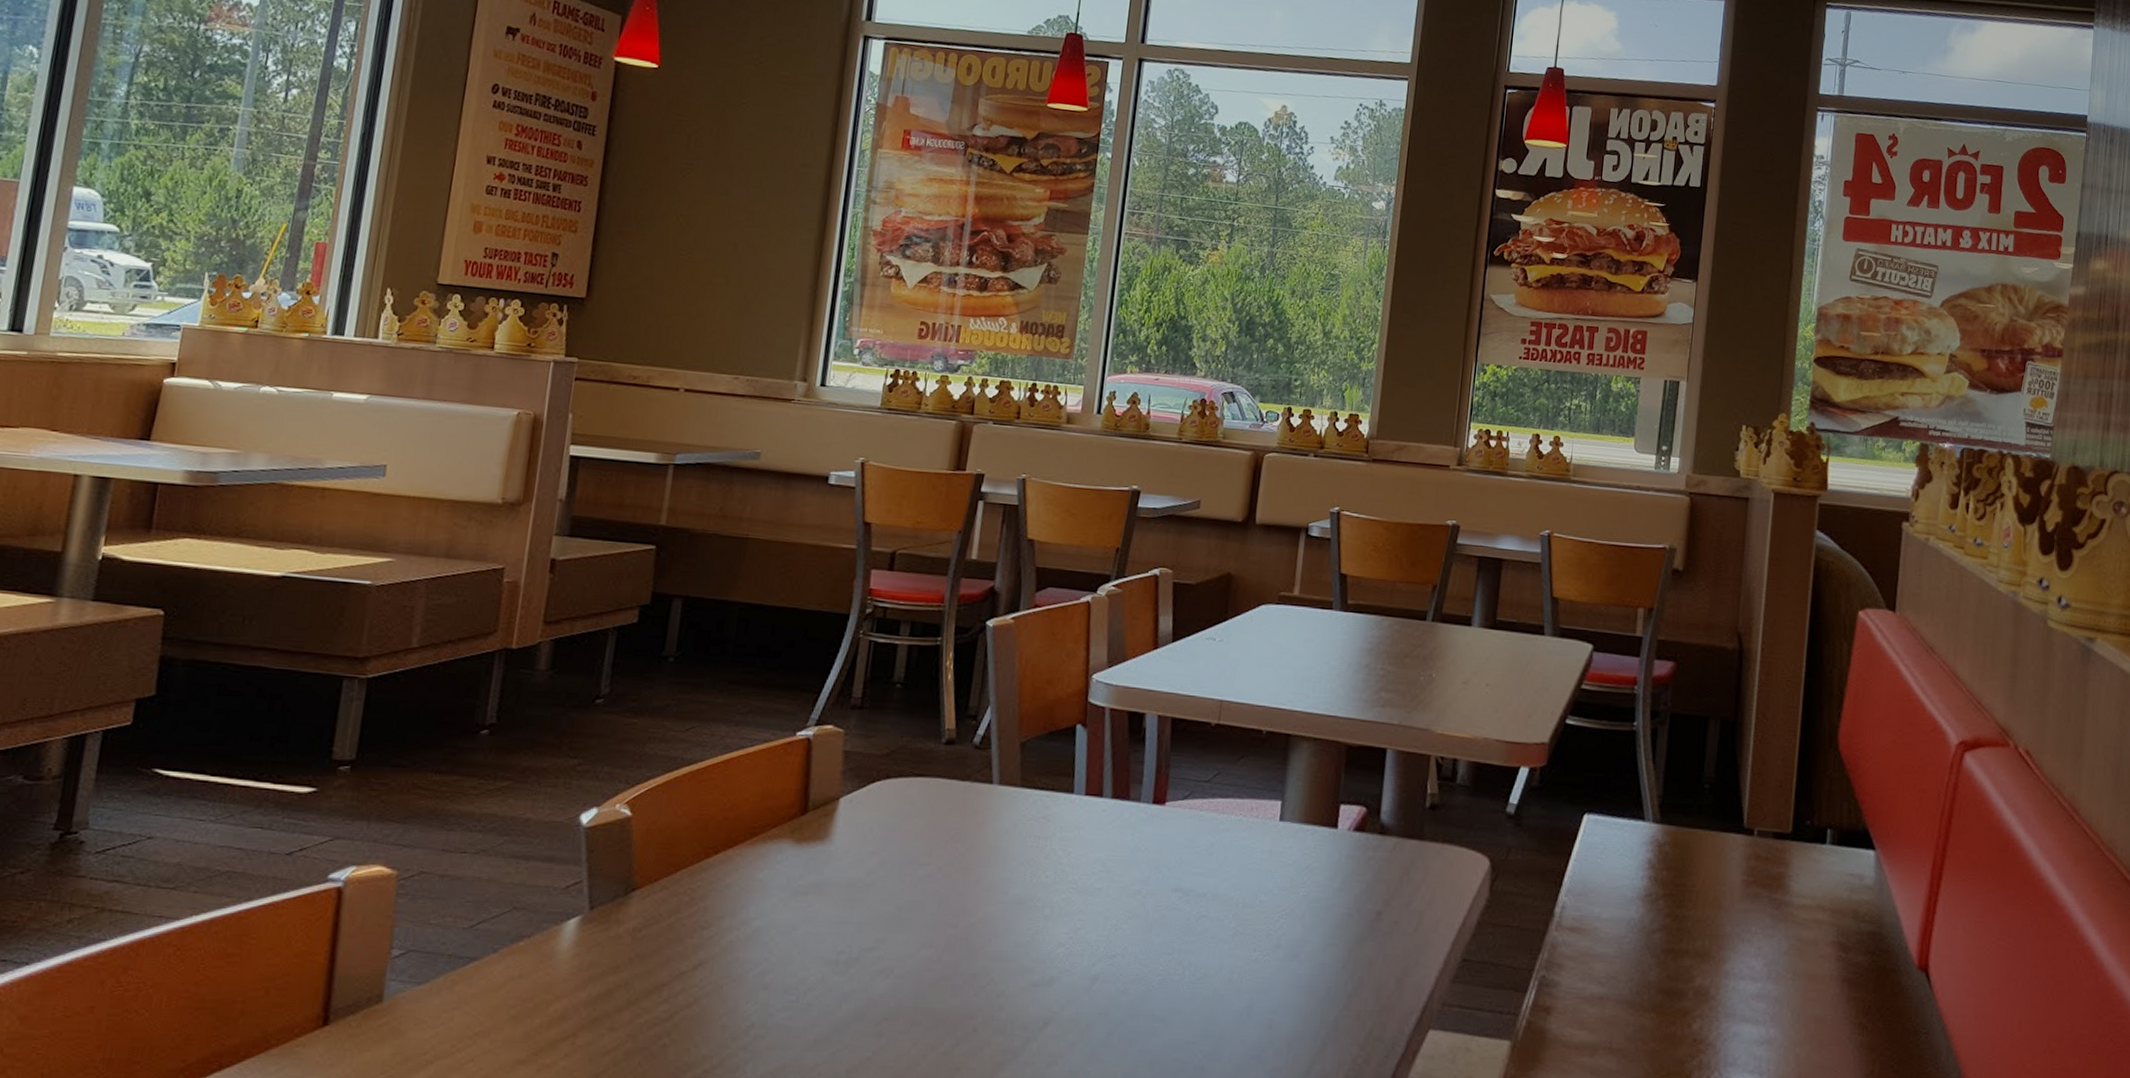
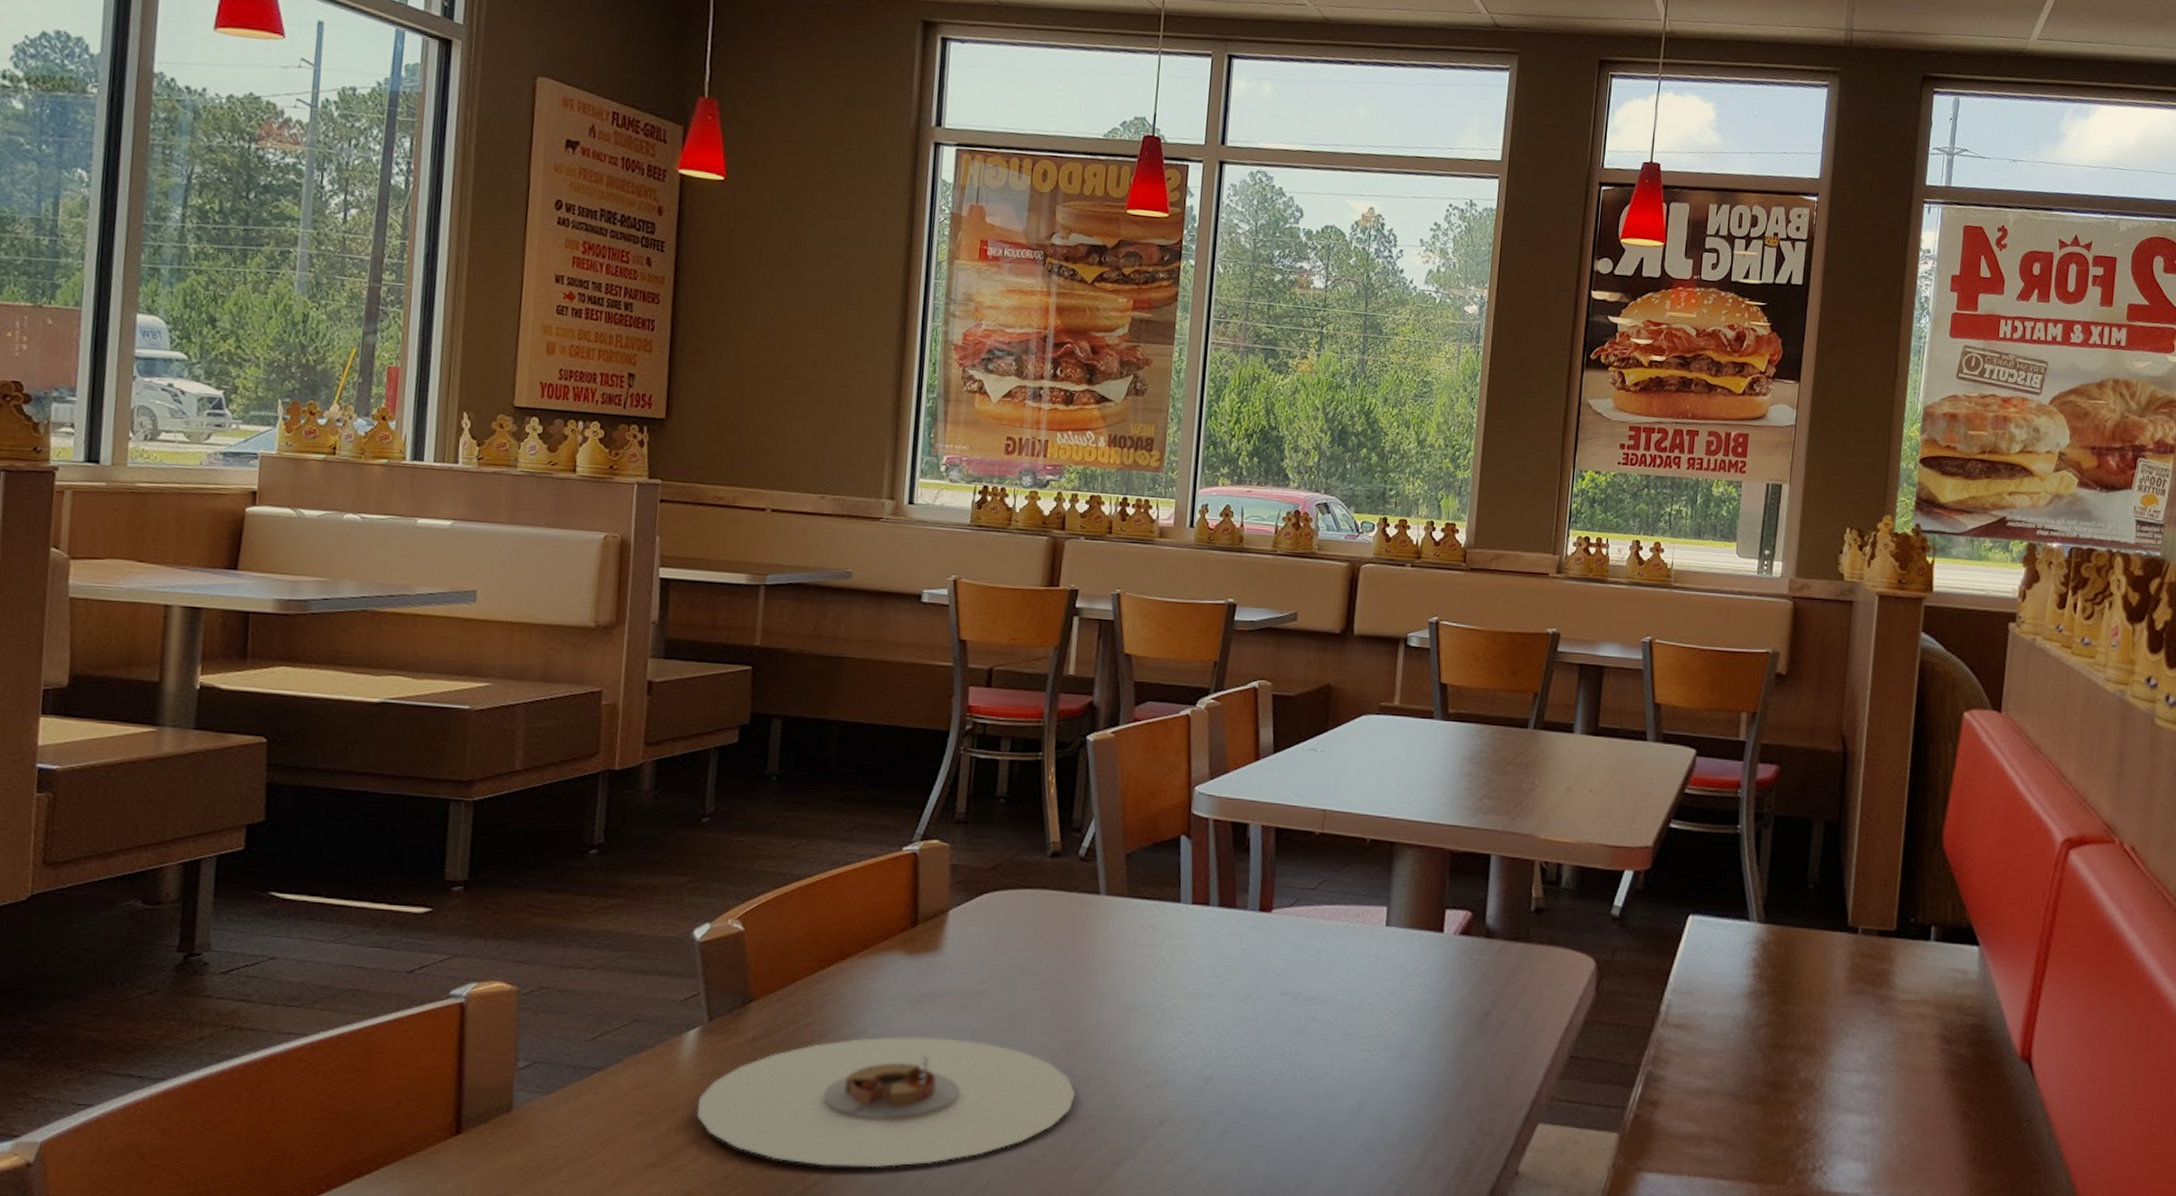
plate: none [571,928,960,1068] -> present [696,1036,1076,1168]

